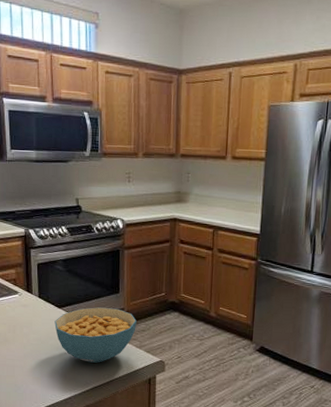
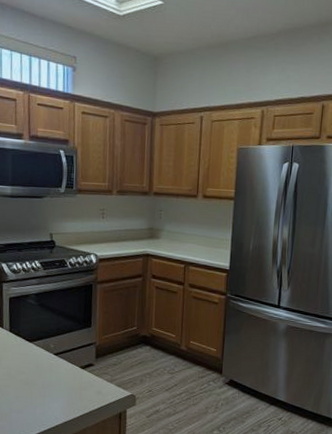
cereal bowl: present [54,307,136,363] -> none [25,341,108,398]

